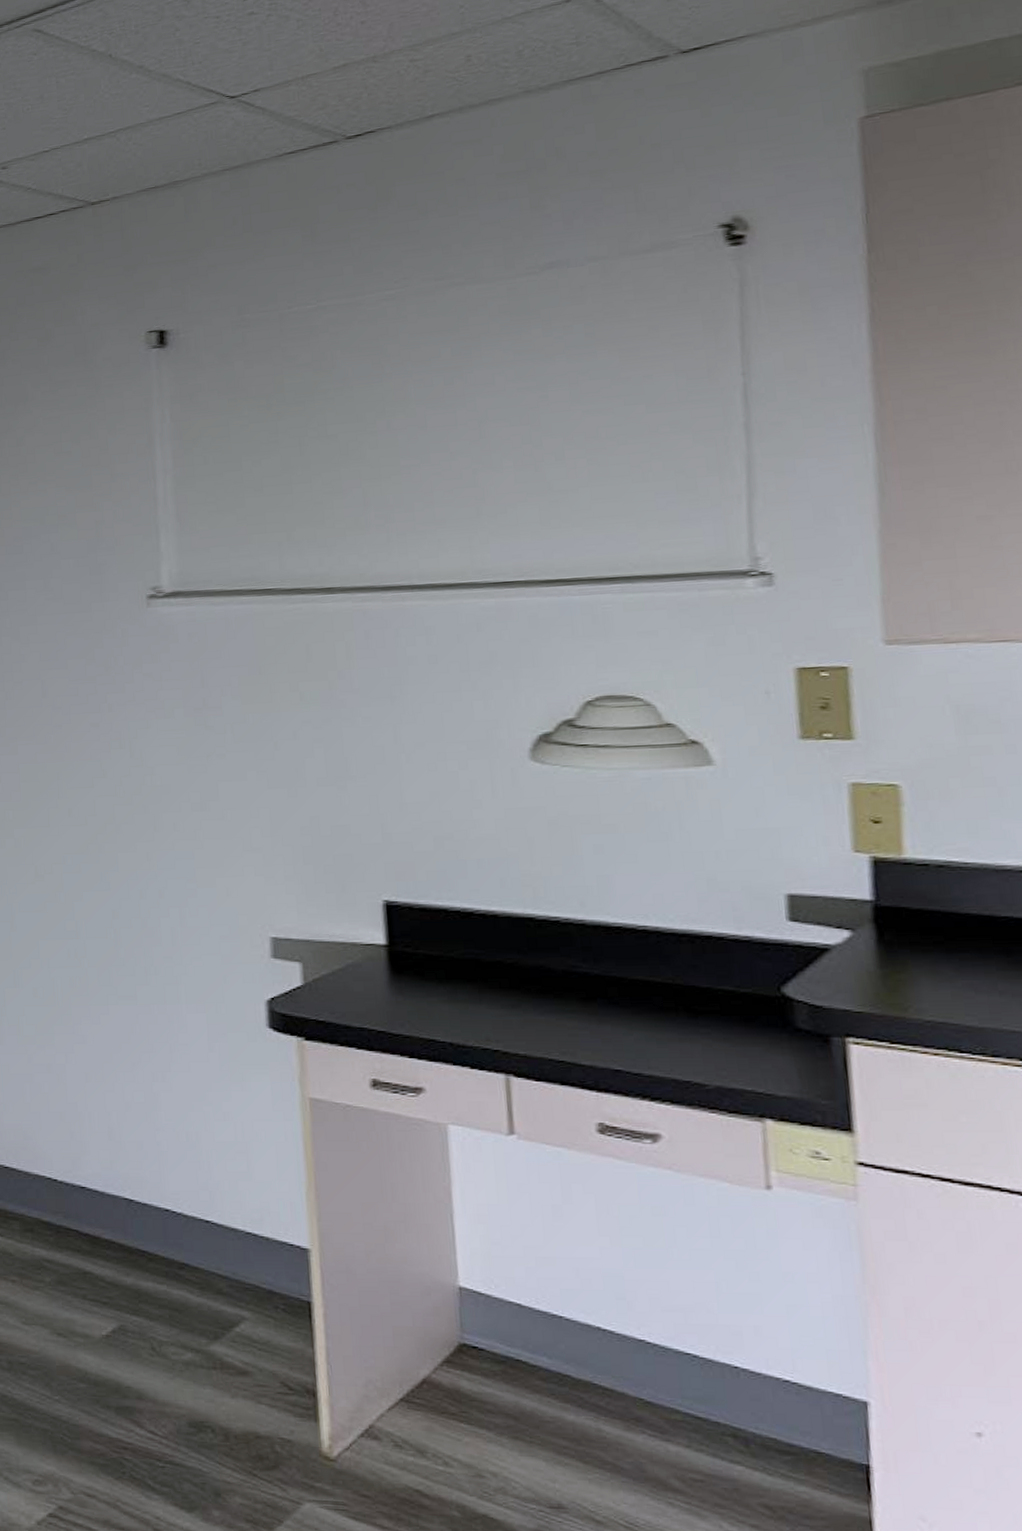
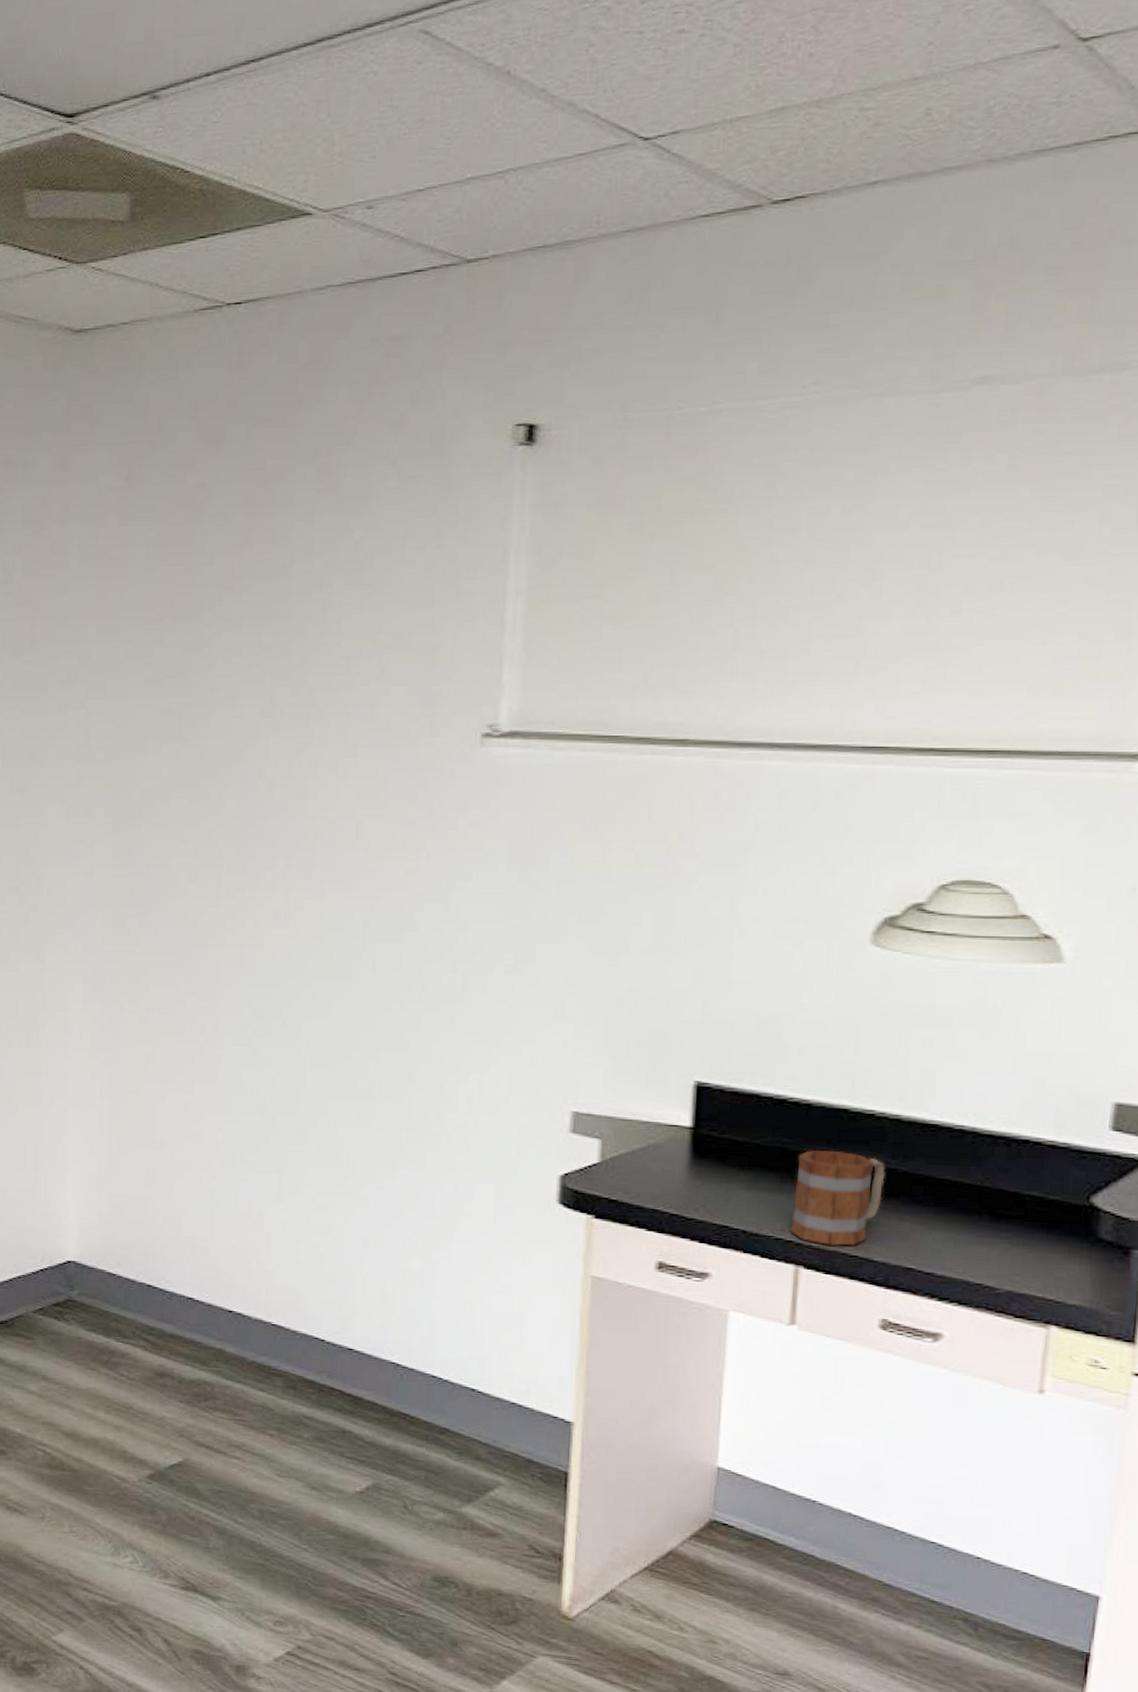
mug: none [492,958,580,1052] -> present [791,1149,886,1246]

